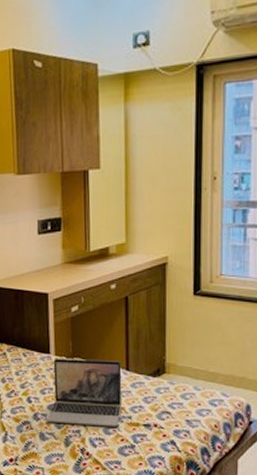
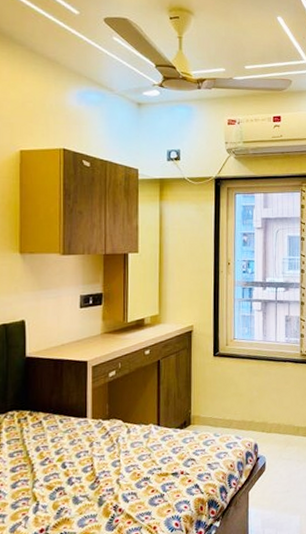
laptop: present [46,358,122,427] -> none [81,418,153,485]

